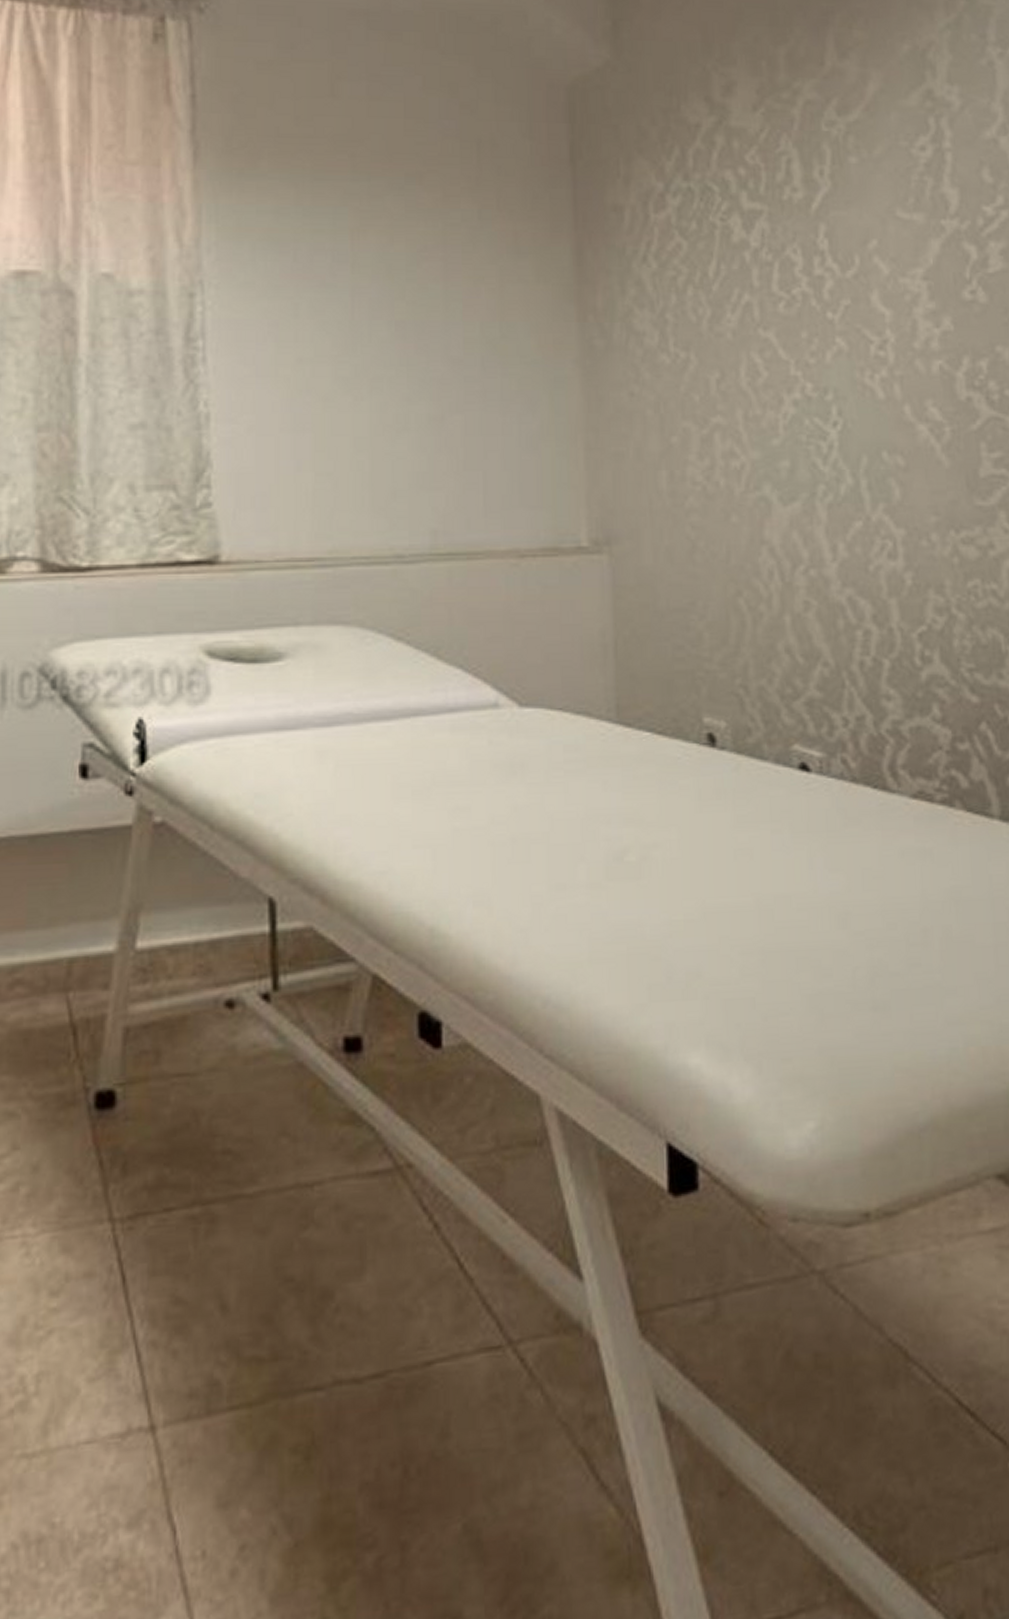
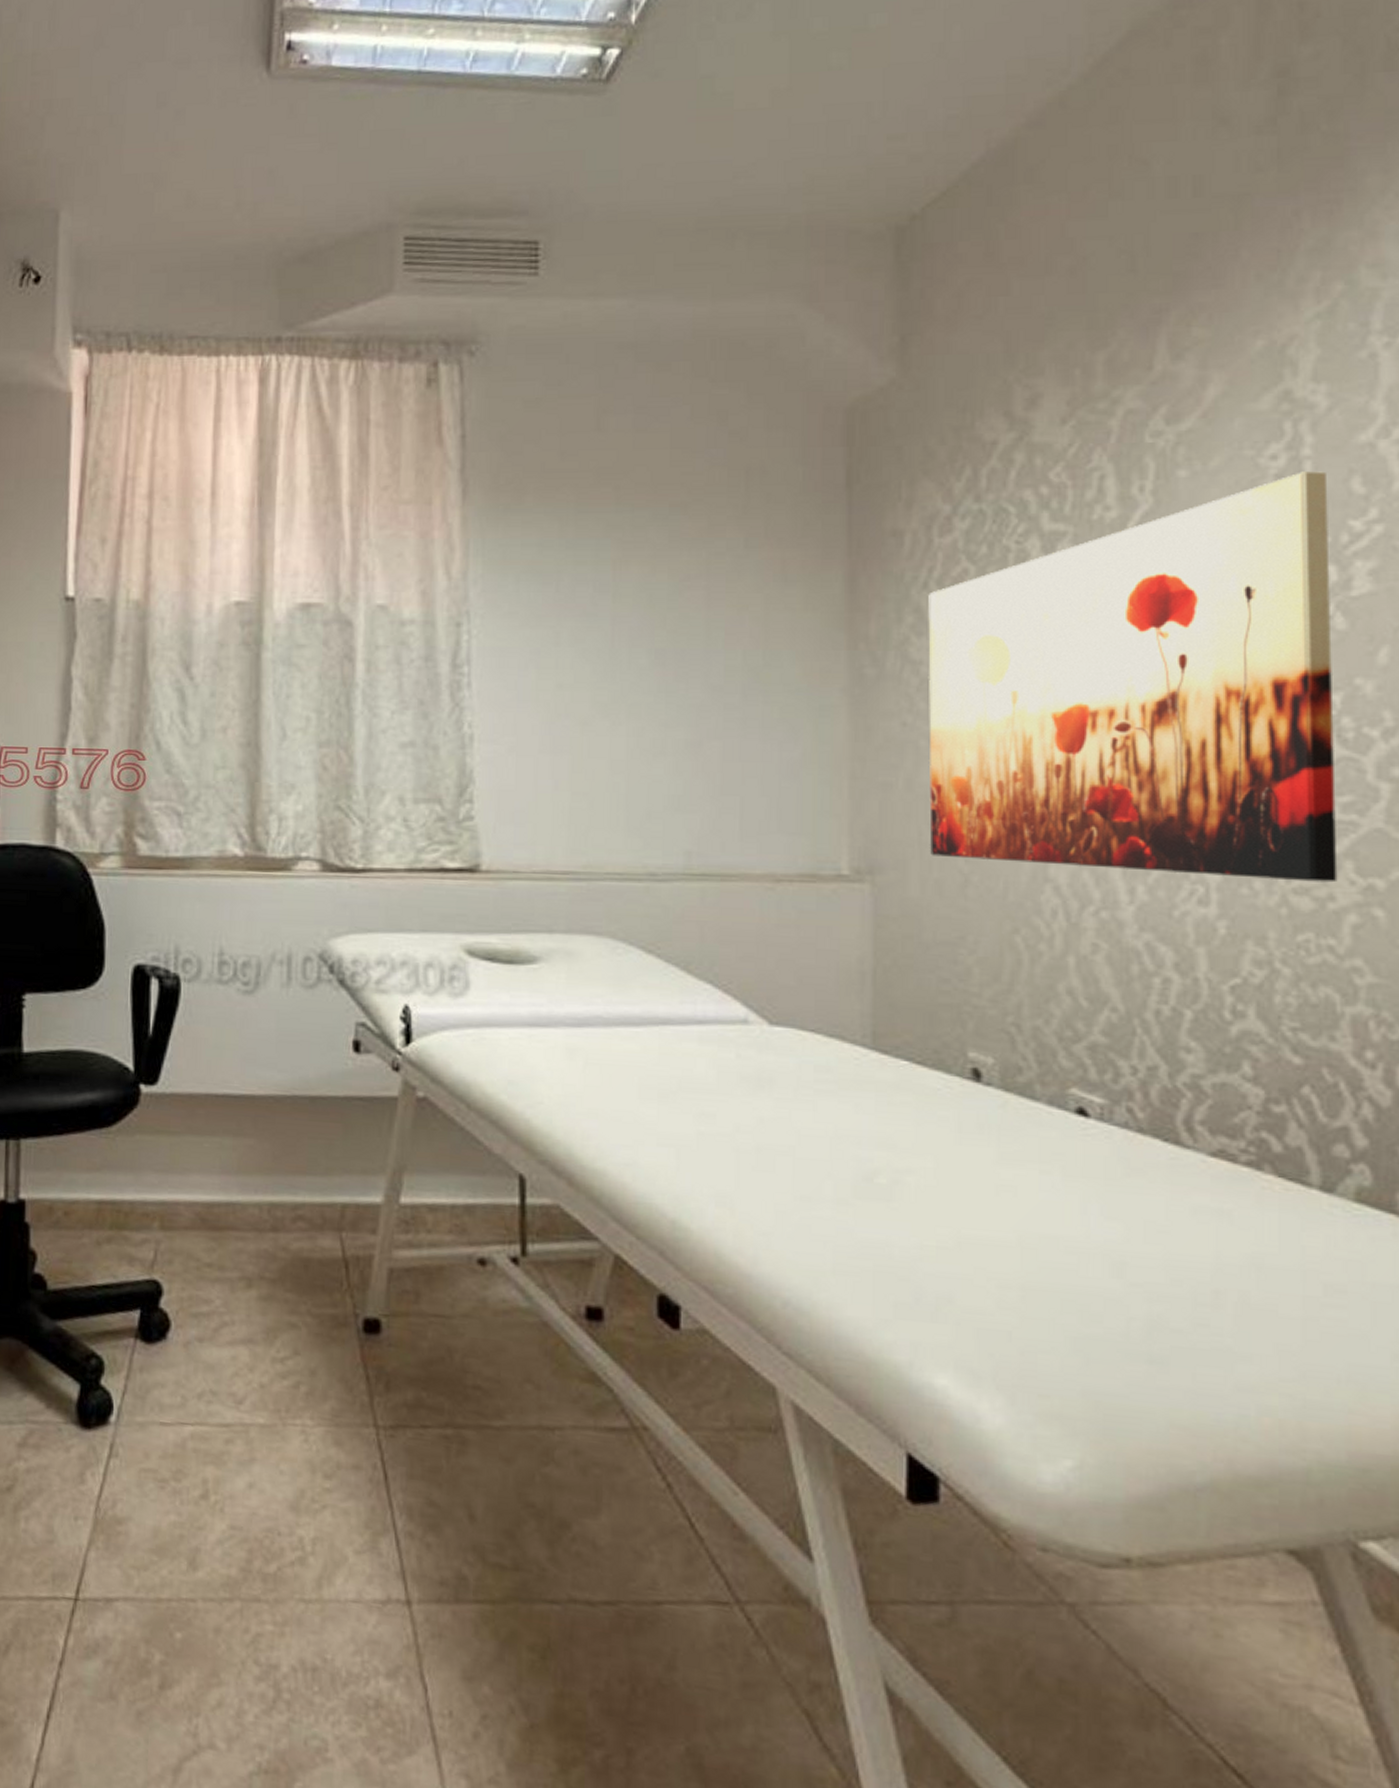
wall art: none [648,162,995,532] -> present [928,471,1338,883]

